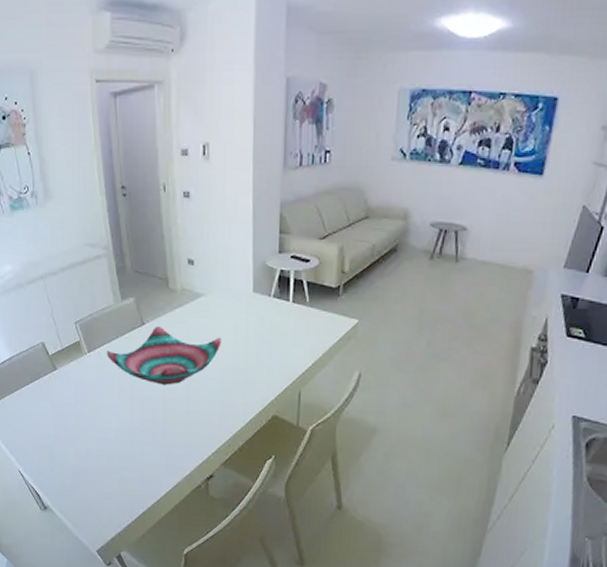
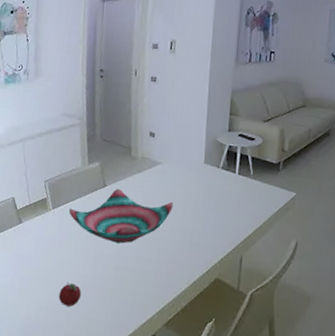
fruit: none [108,428,131,452] -> present [58,282,81,307]

